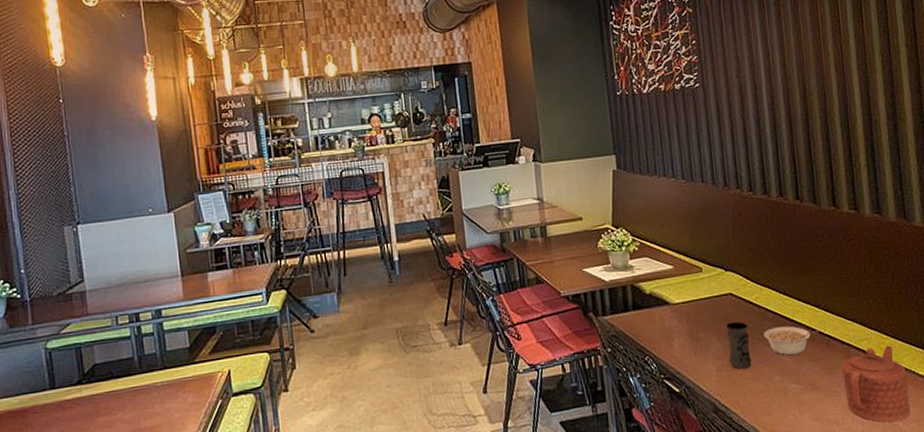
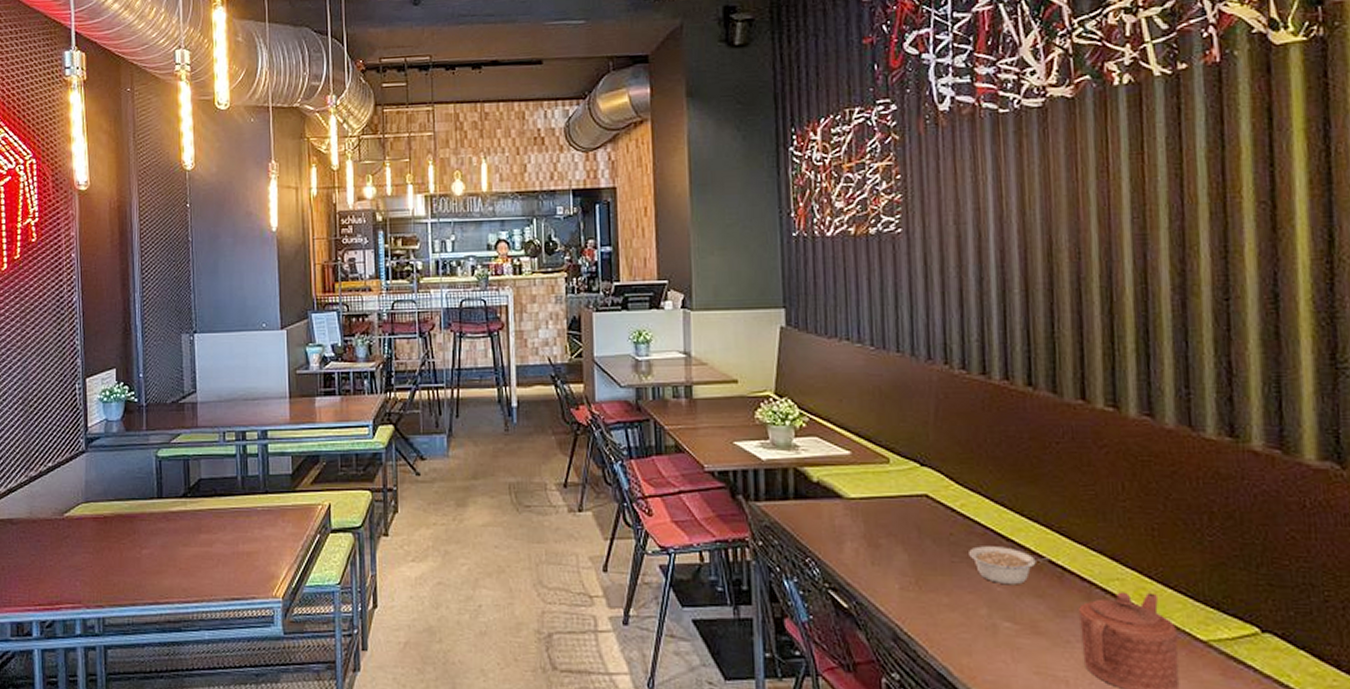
jar: present [726,321,752,369] -> none [917,531,950,592]

